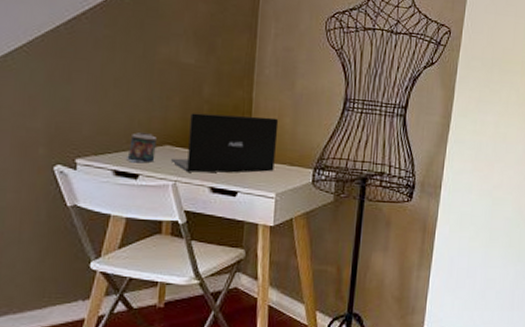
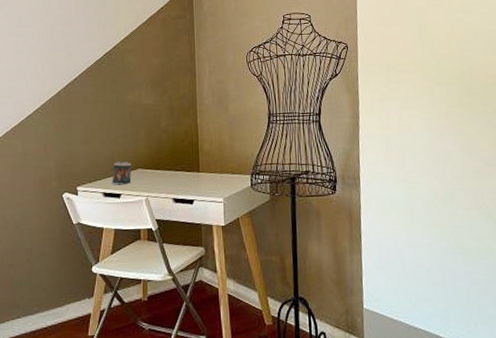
laptop: present [171,113,279,173] -> none [143,137,220,188]

